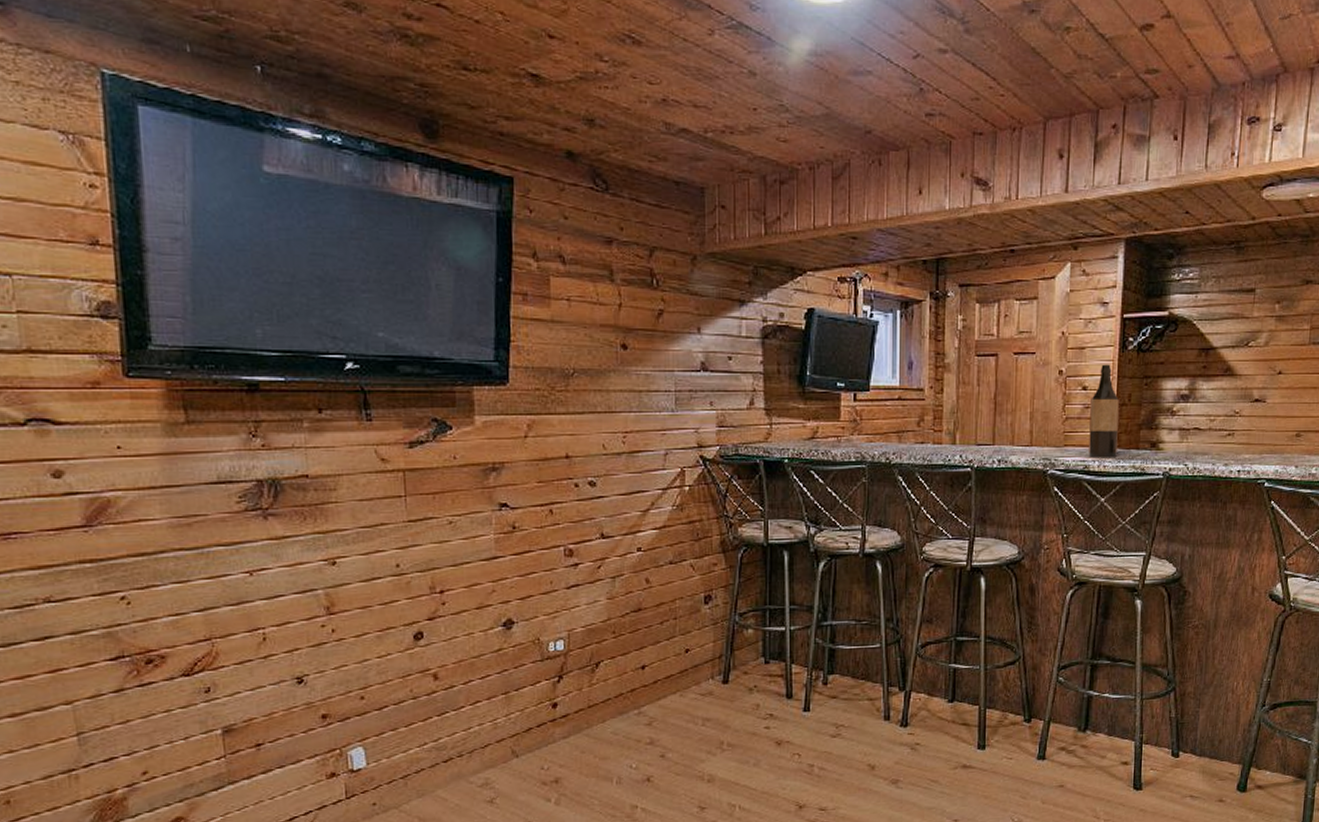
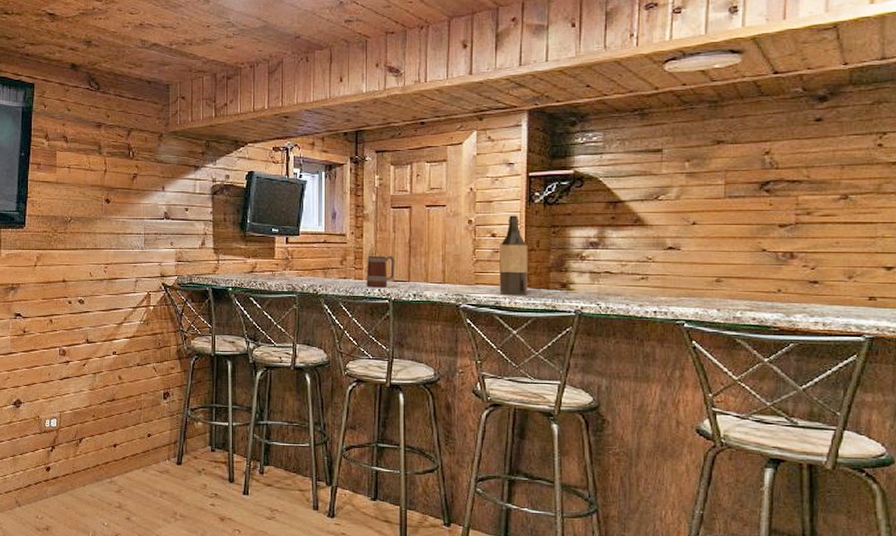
beer mug: none [946,413,979,454] -> present [366,255,395,288]

